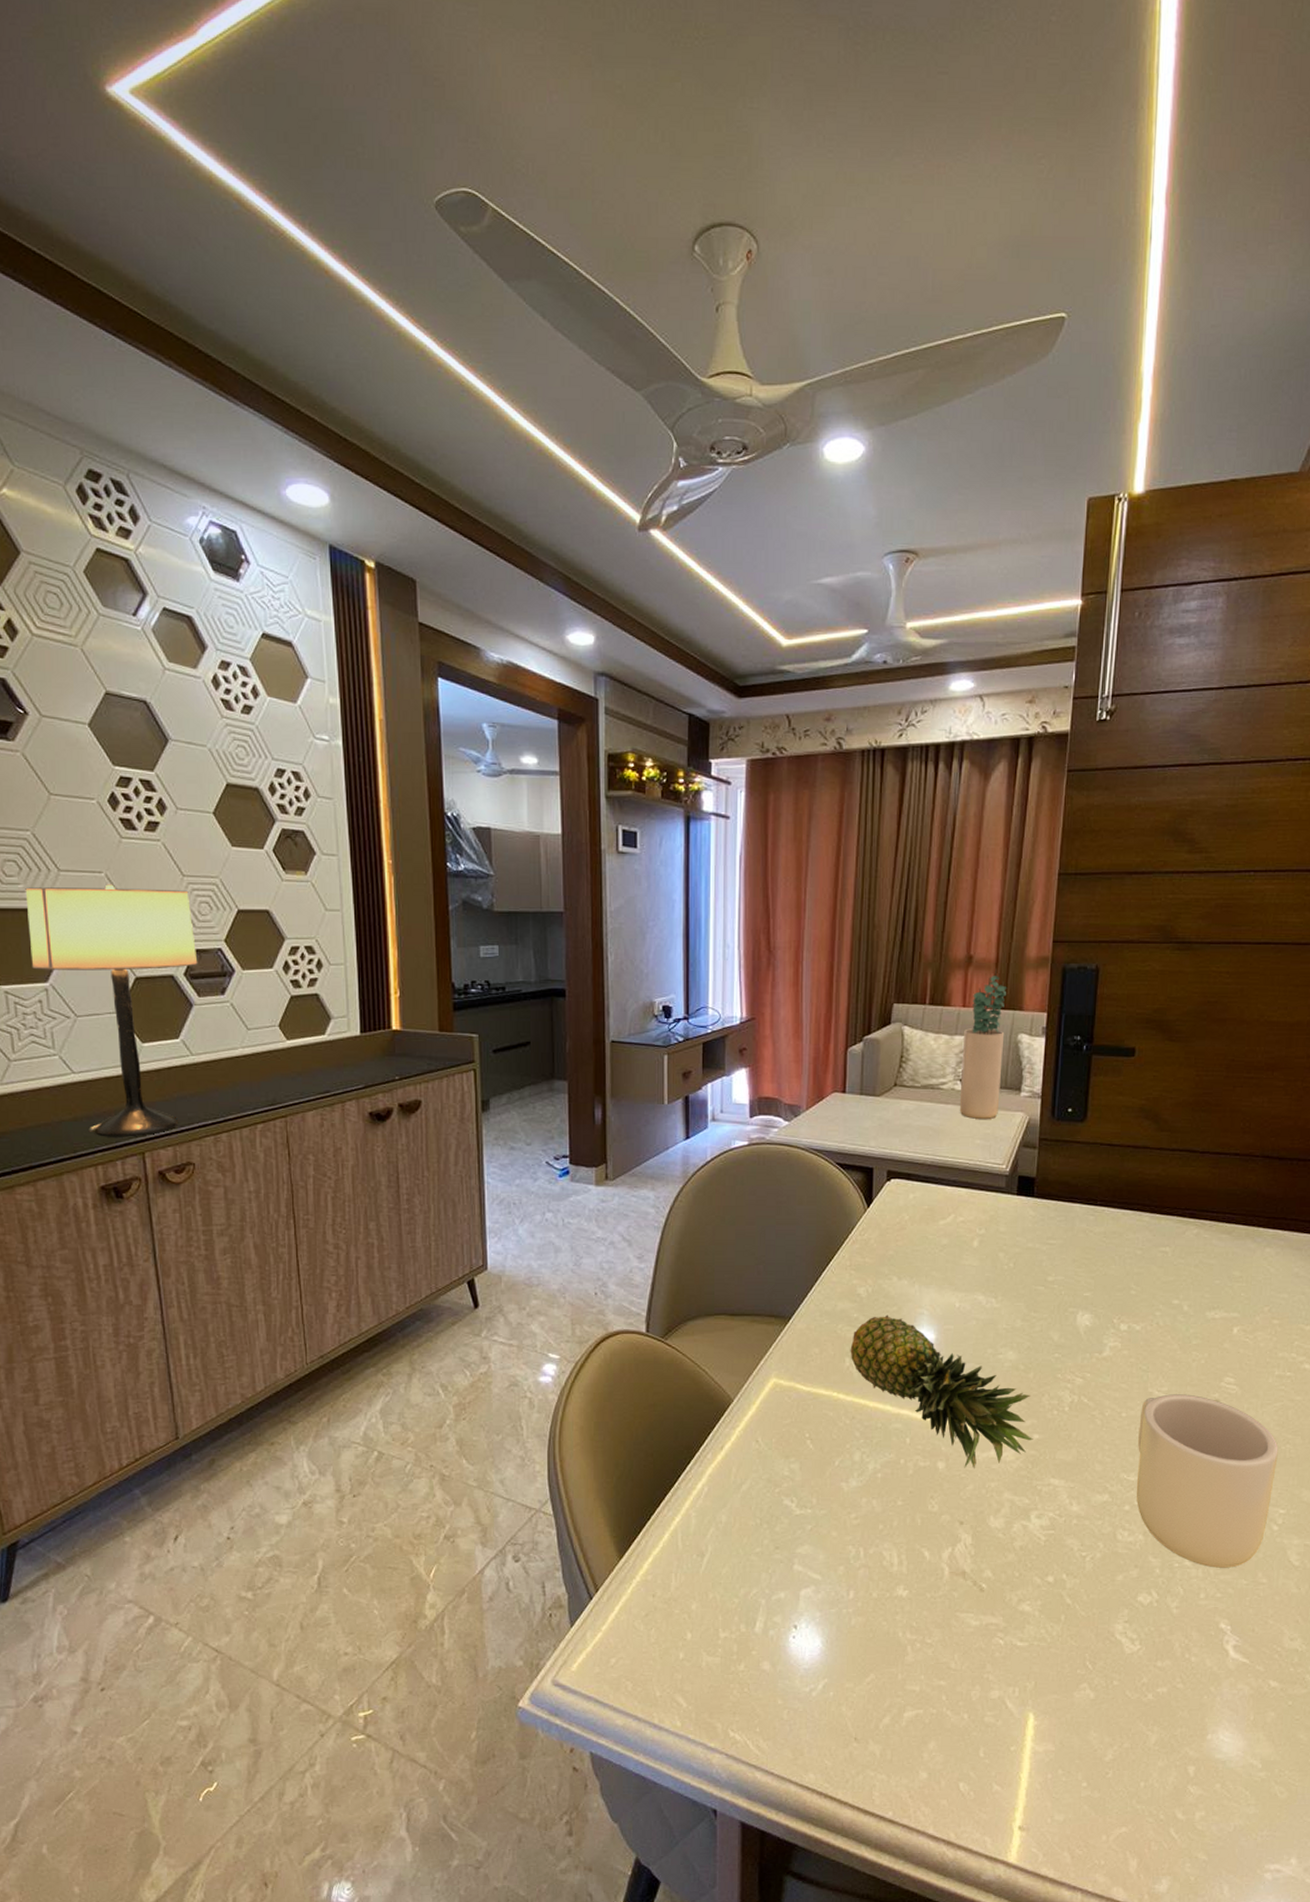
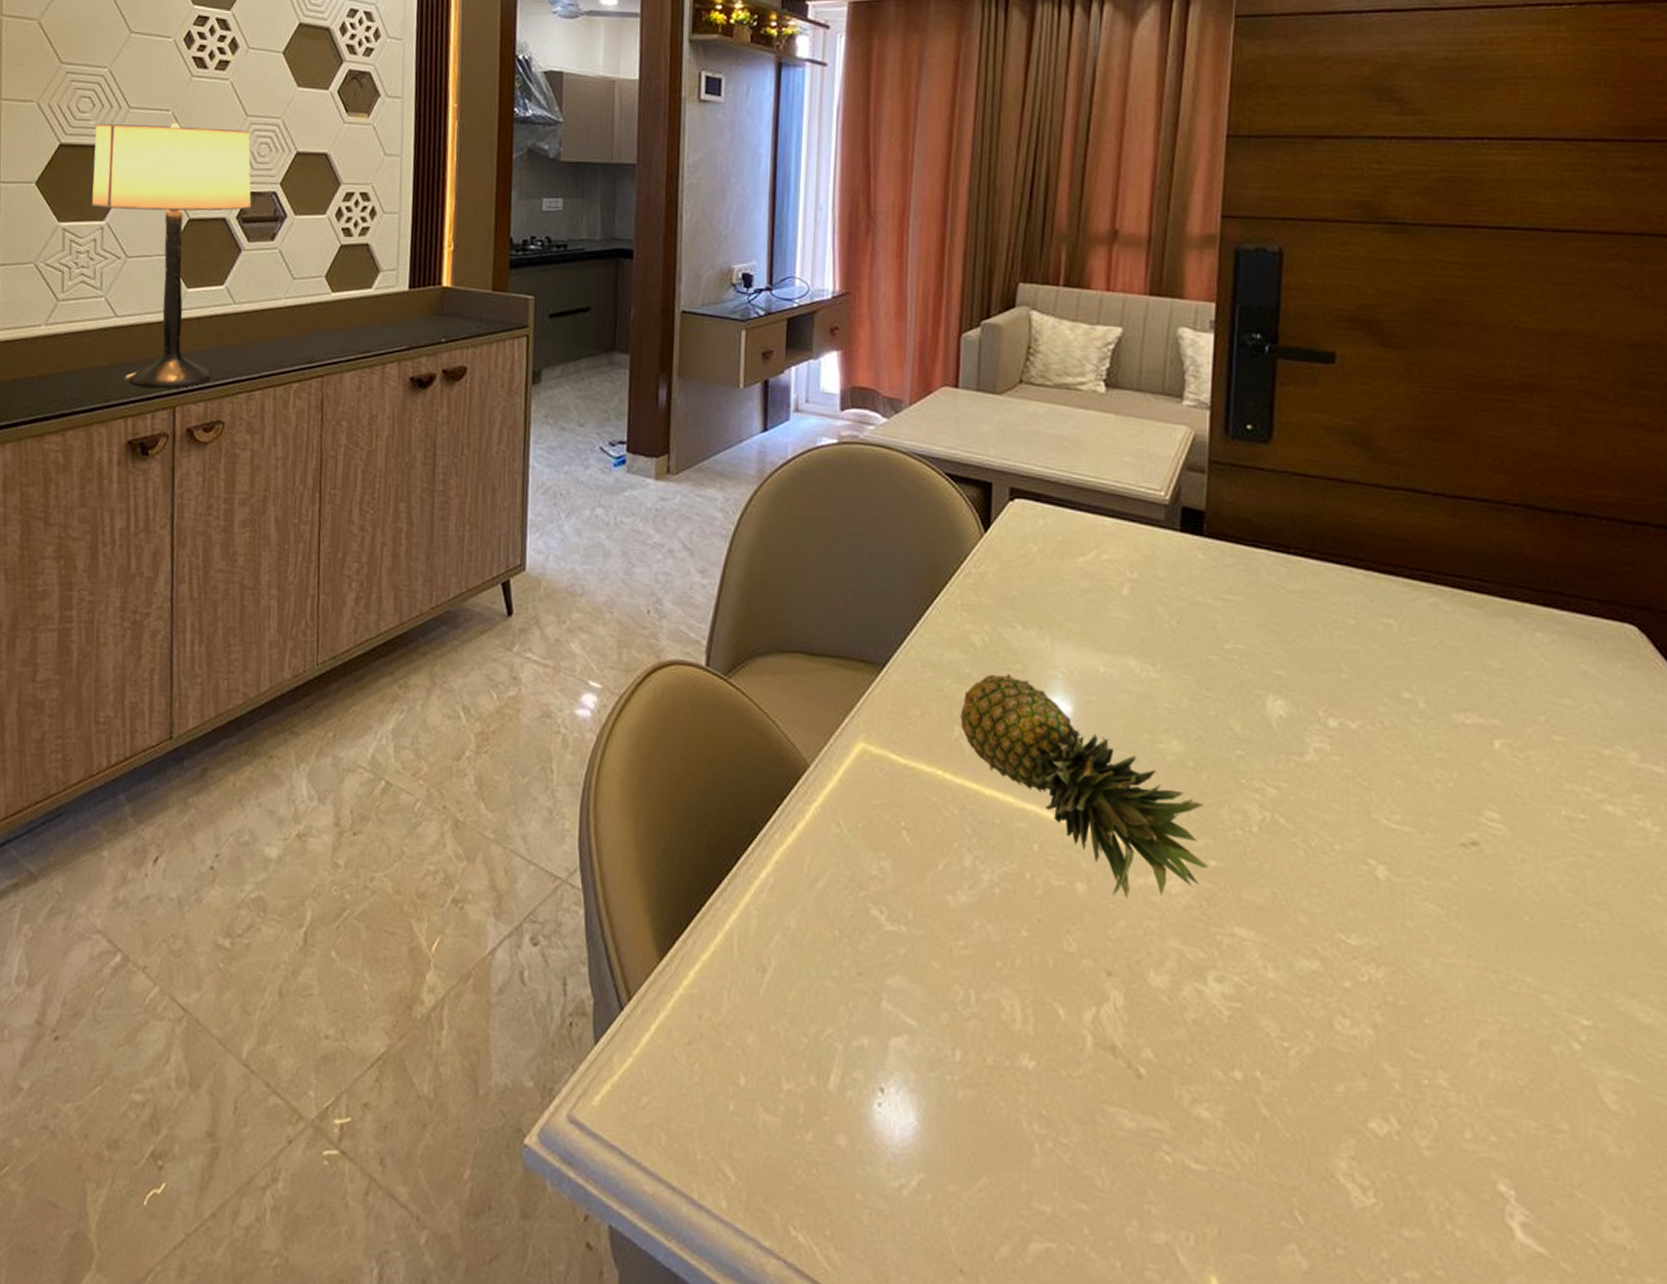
vase: present [959,968,1008,1119] -> none [1102,246,1164,432]
mug: present [1136,1394,1279,1568] -> none [1360,825,1574,1099]

